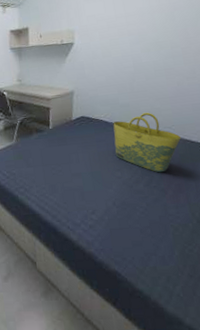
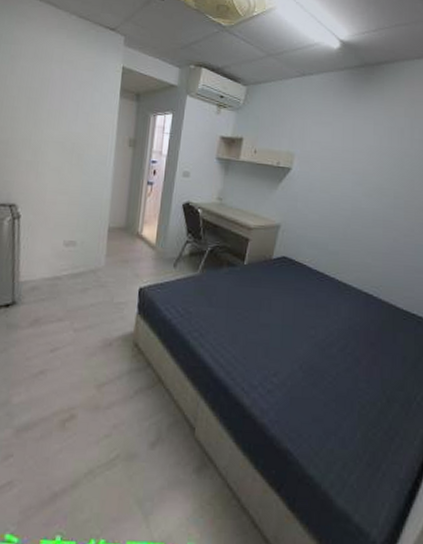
tote bag: present [113,112,182,173] -> none [313,265,387,339]

